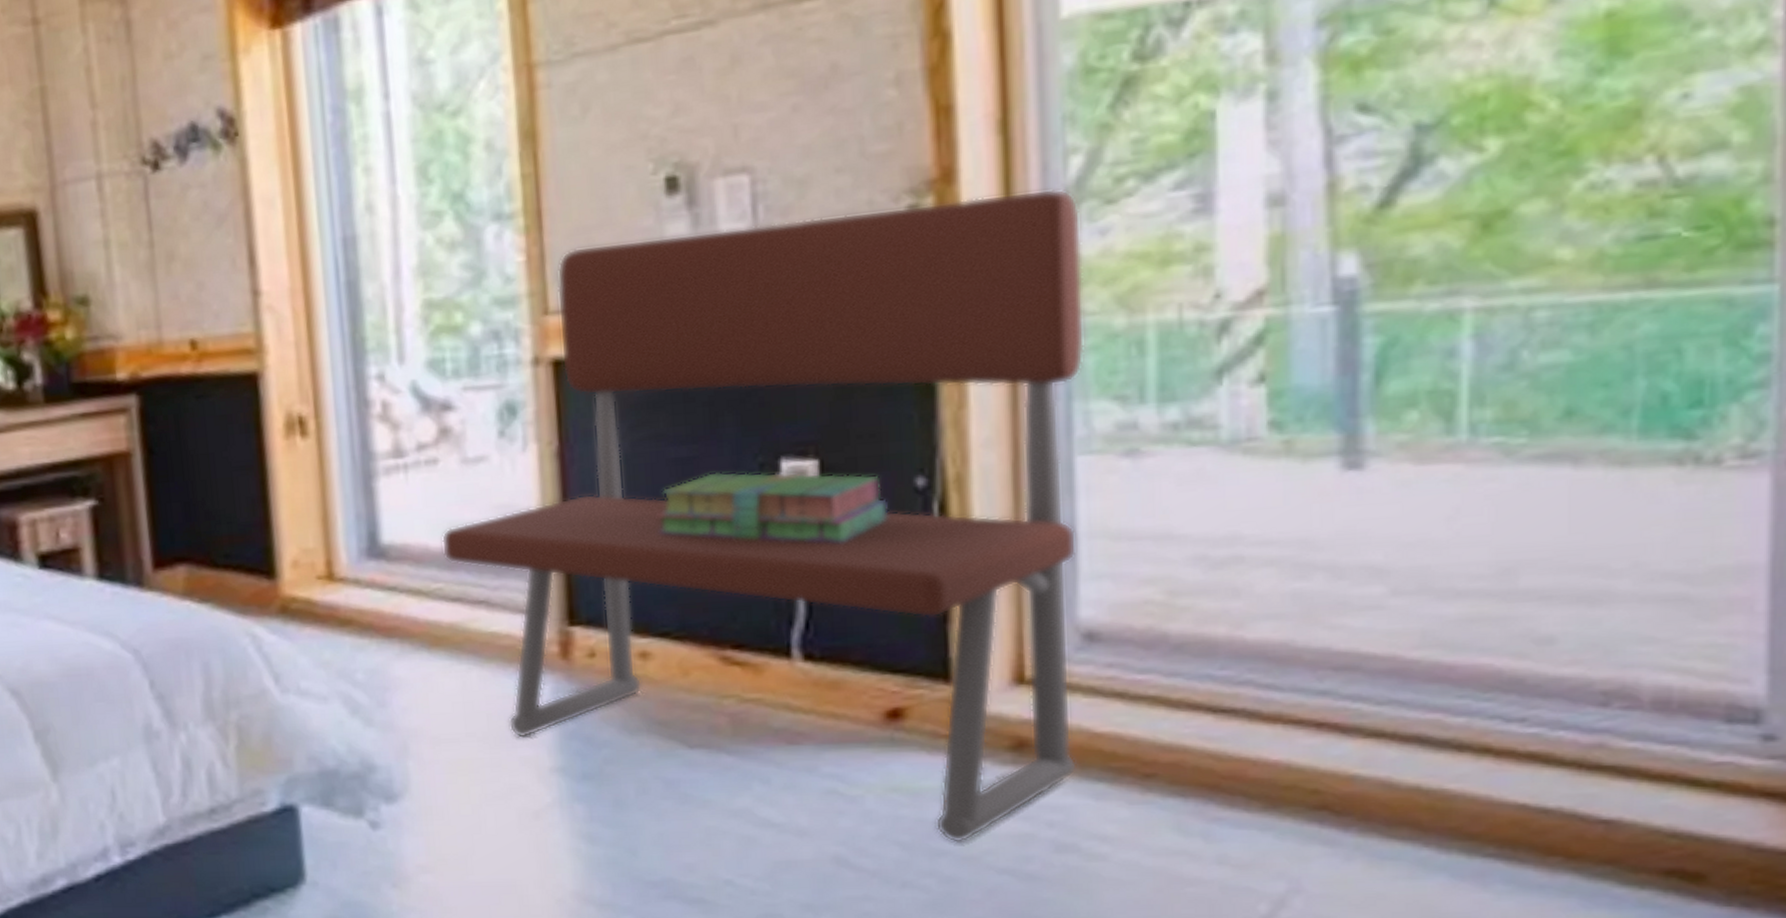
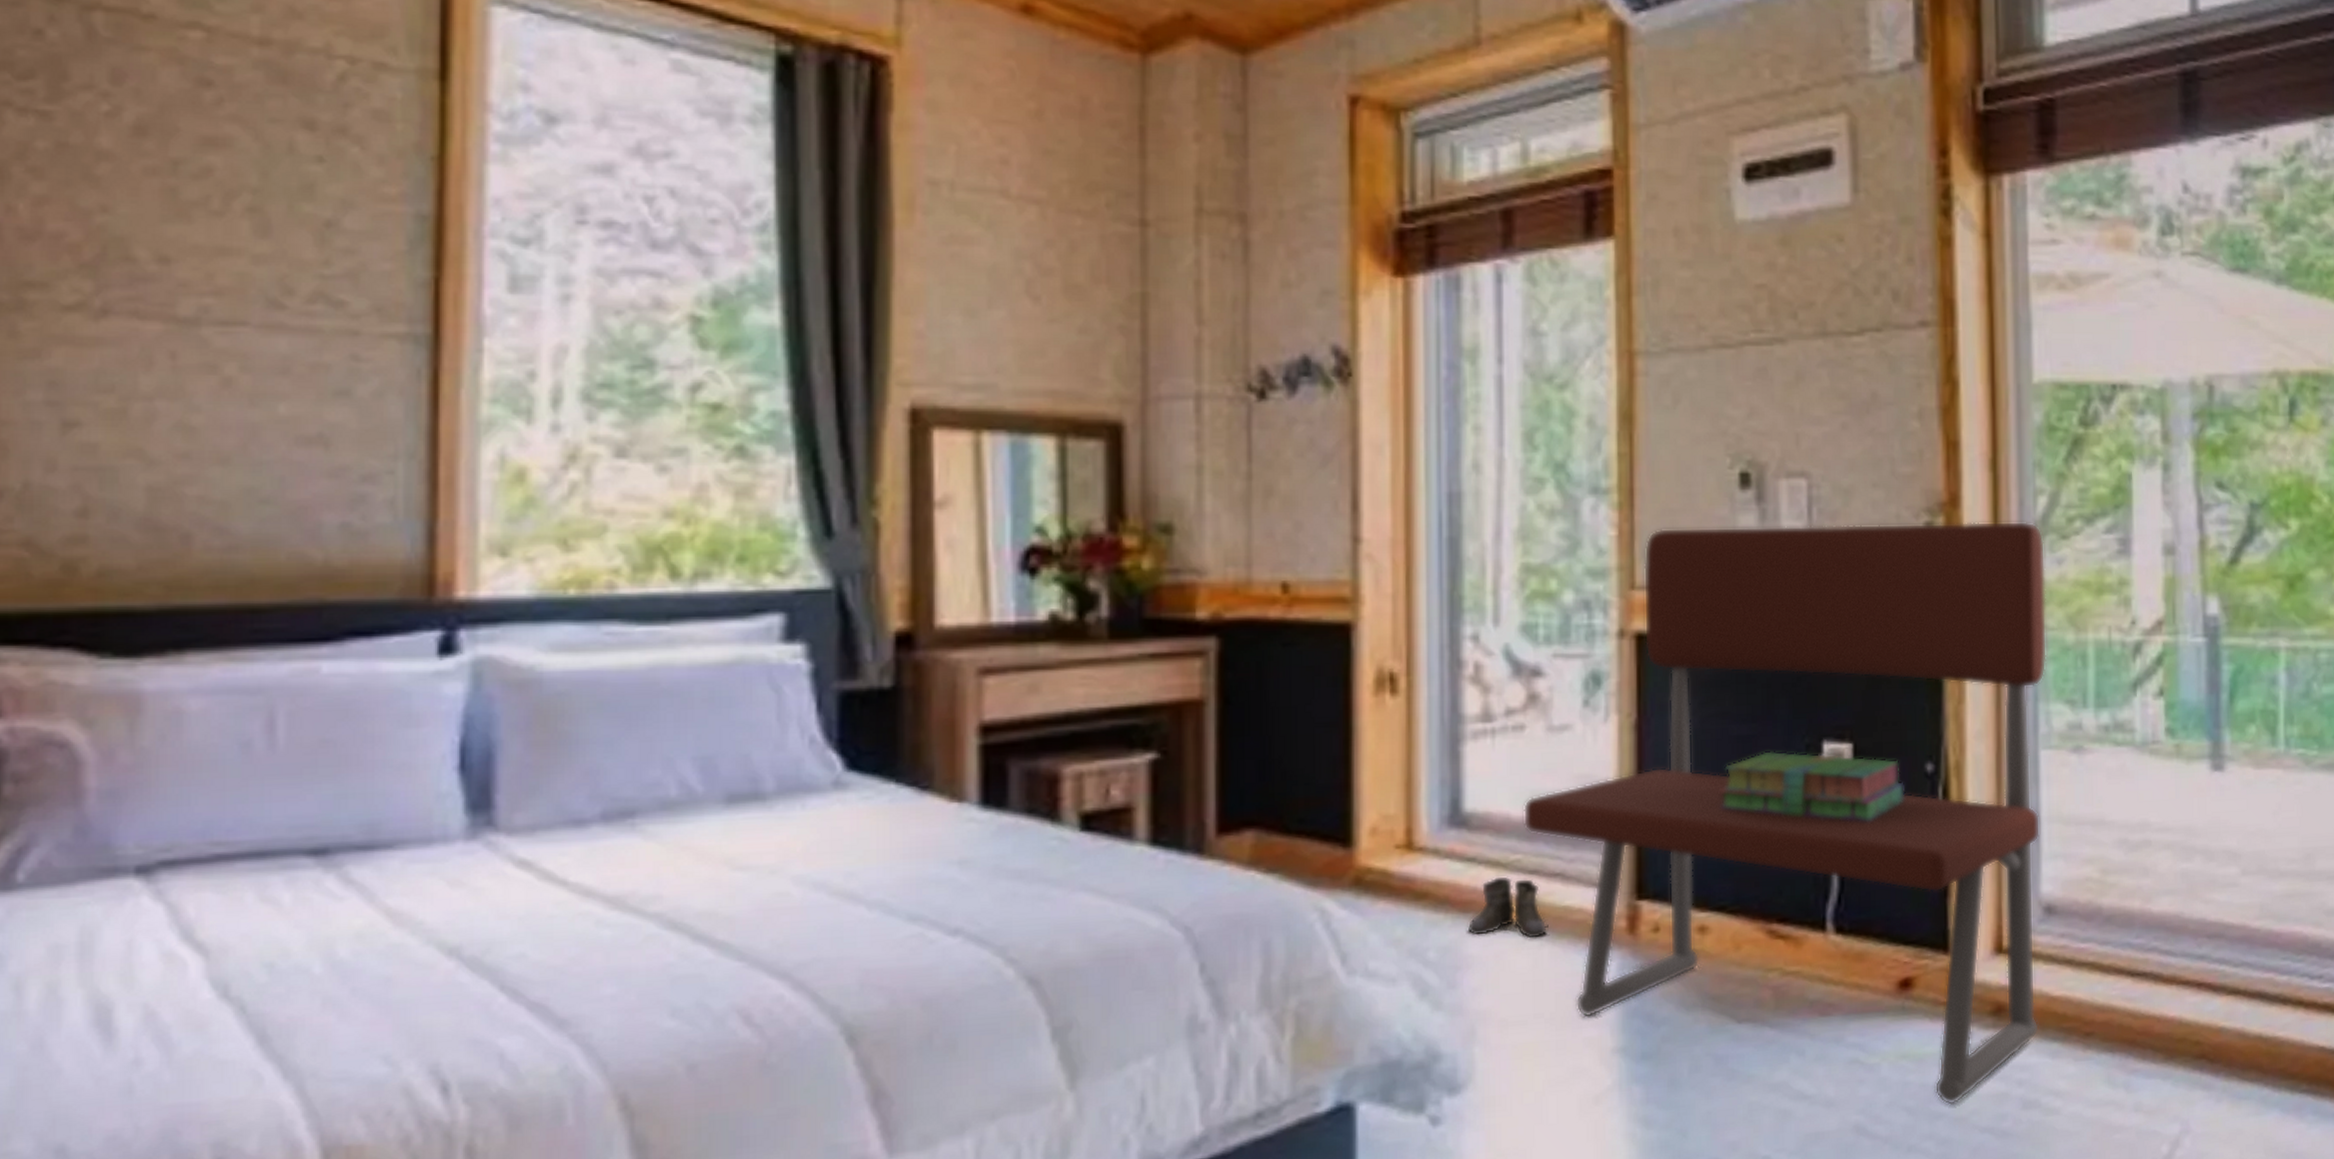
boots: none [392,604,476,662] -> present [1467,876,1549,938]

